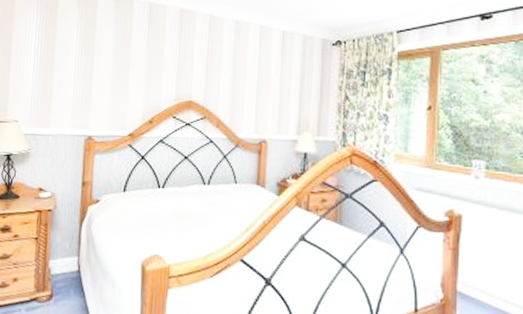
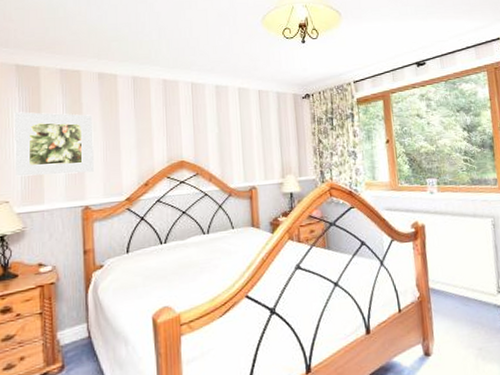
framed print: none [27,30,105,101] -> present [14,112,94,177]

